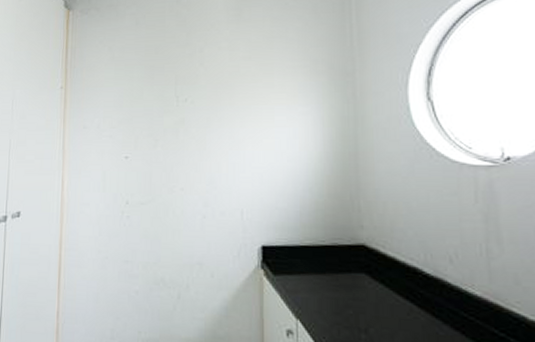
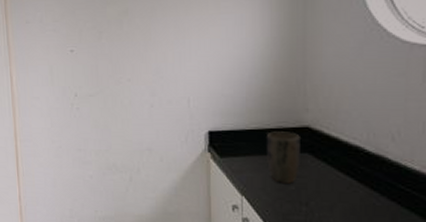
plant pot: none [321,248,357,307] -> present [266,131,300,184]

